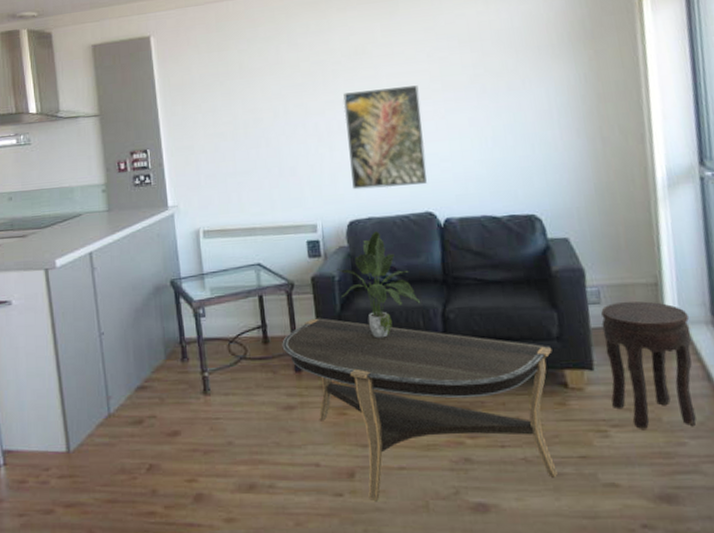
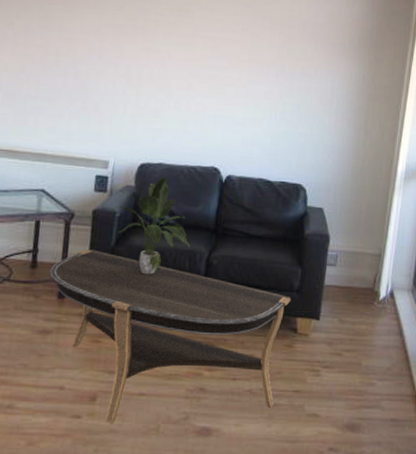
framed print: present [343,85,427,190] -> none [150,44,229,141]
side table: present [601,301,697,429] -> none [328,266,397,371]

